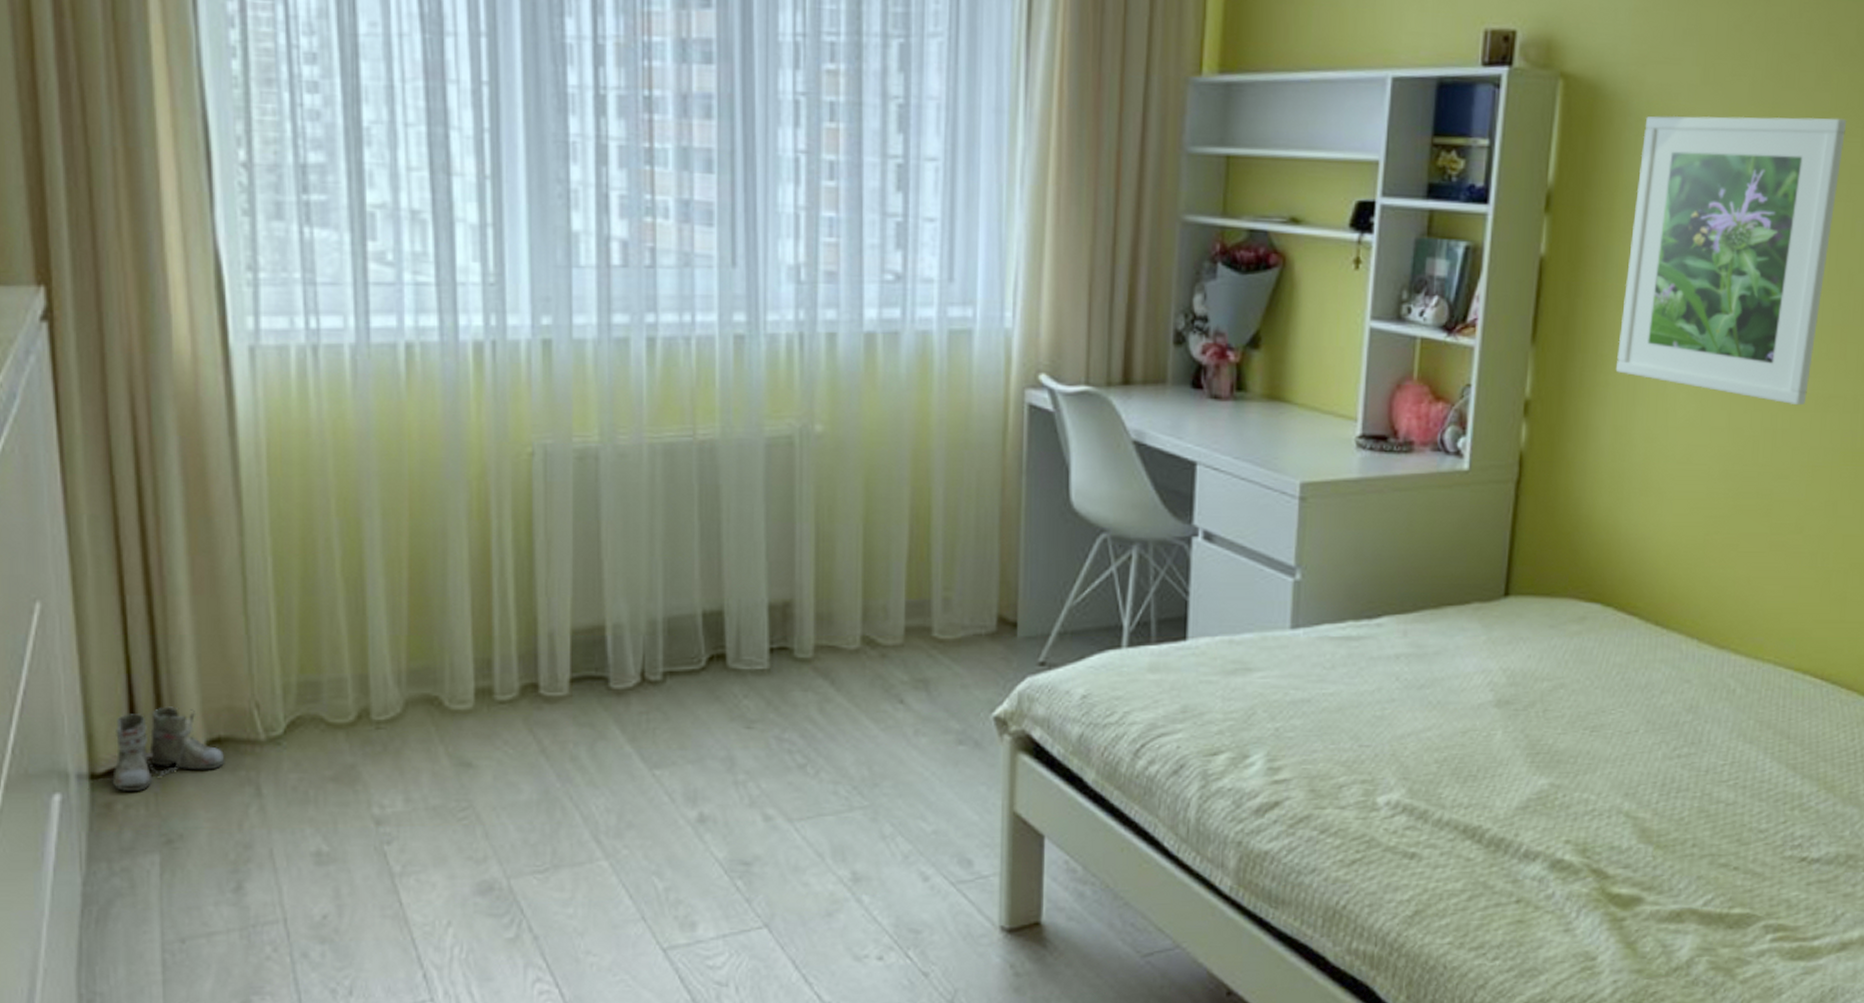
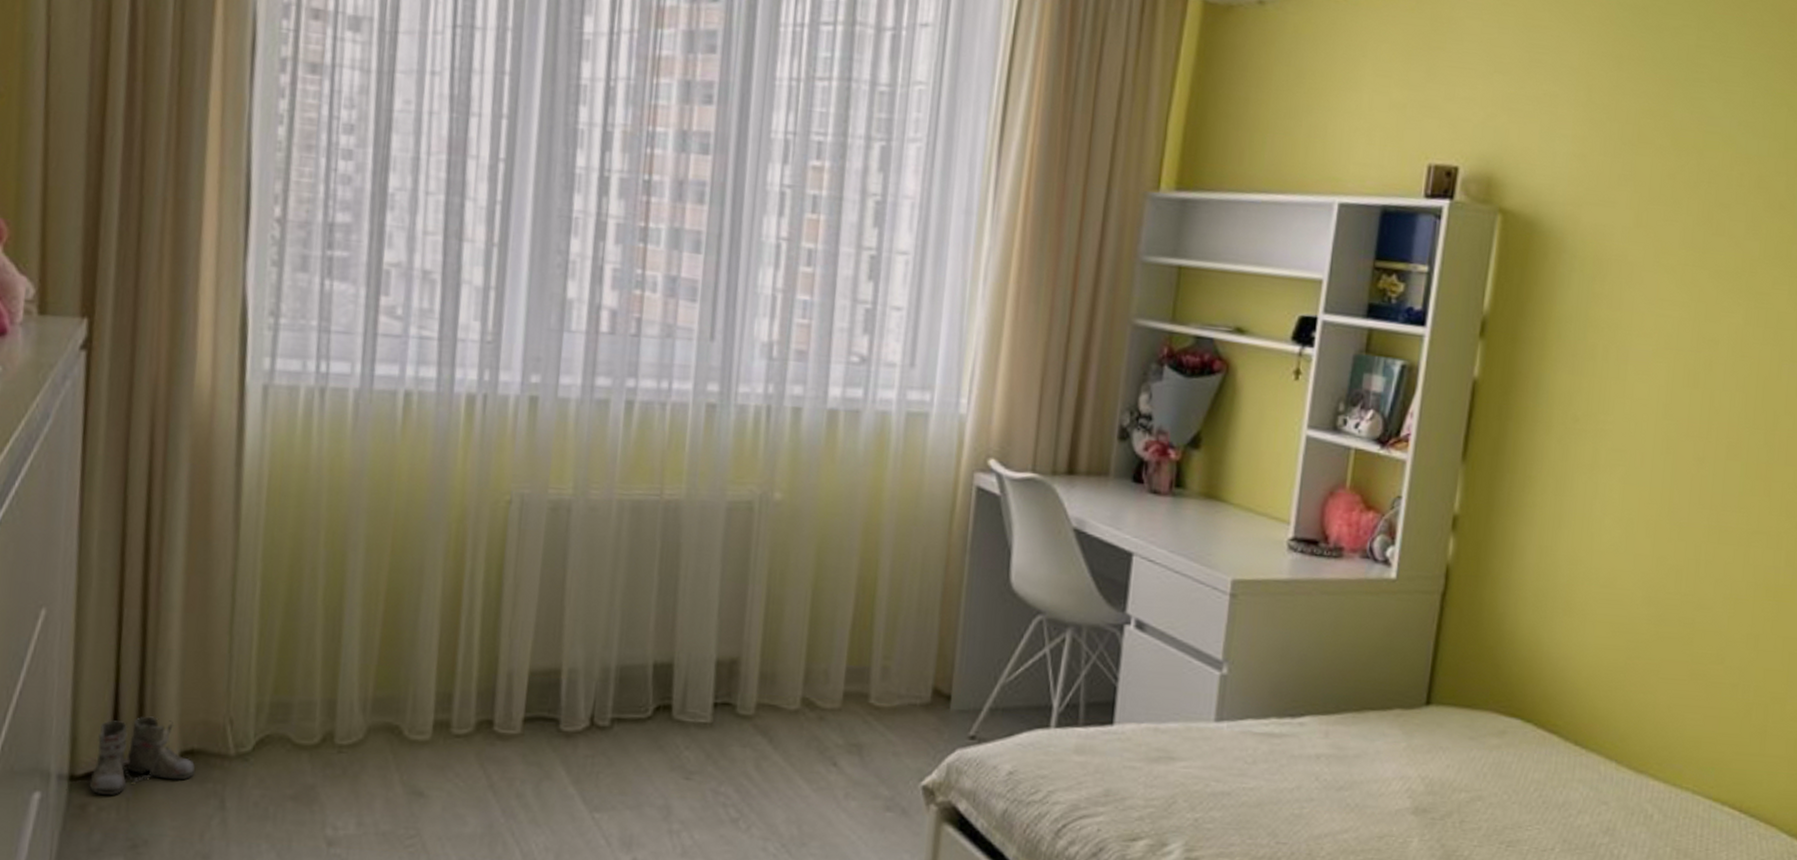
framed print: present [1615,115,1847,406] -> none [1543,253,1775,539]

